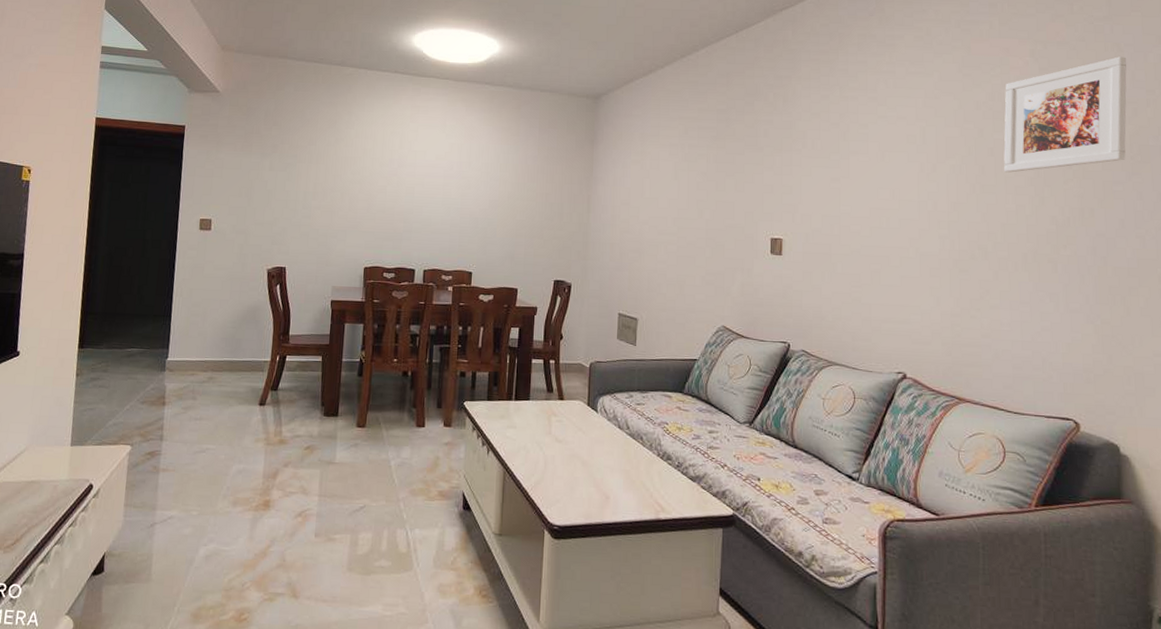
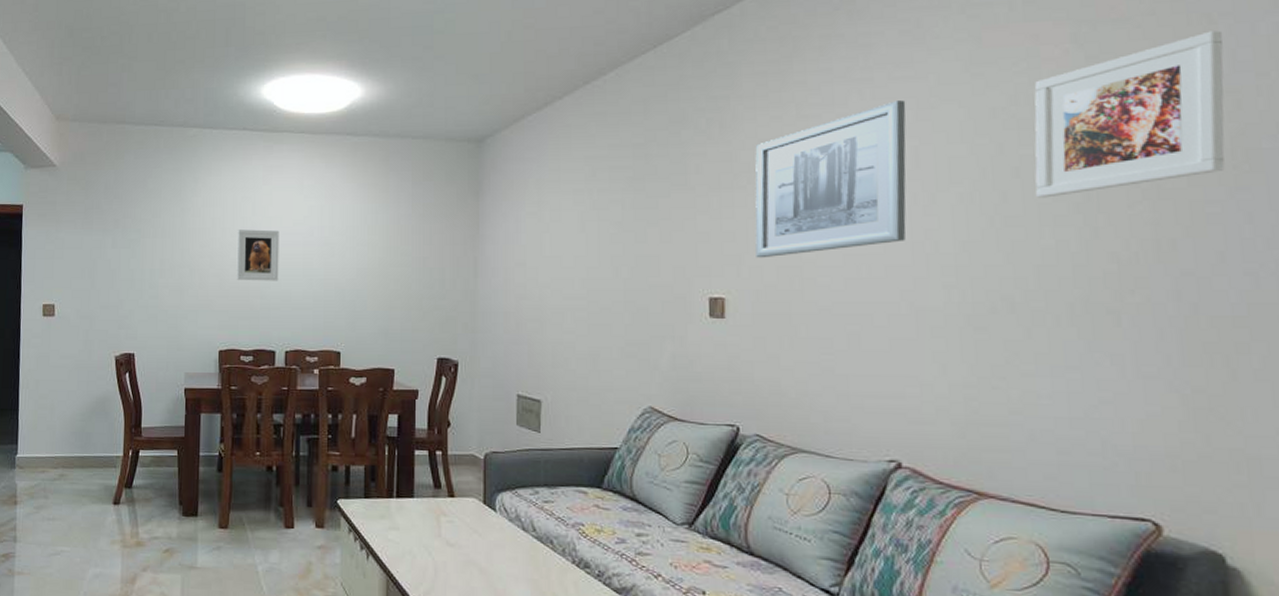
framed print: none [383,160,423,208] -> present [237,229,279,281]
wall art: none [807,90,918,208] -> present [755,100,907,258]

